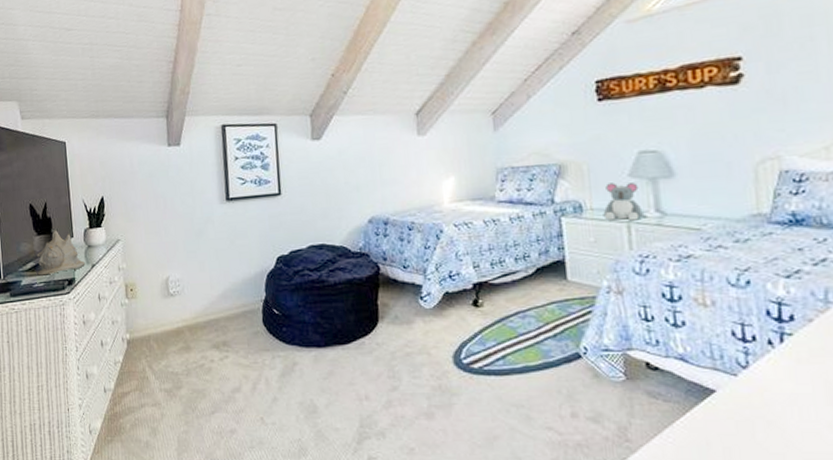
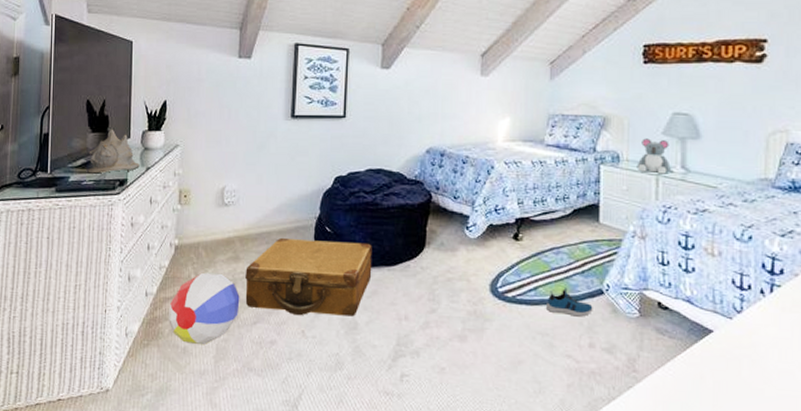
beachball: none [127,364,196,437] -> present [167,272,240,344]
suitcase: none [198,322,326,403] -> present [245,237,372,317]
athletic shoe: none [518,353,571,385] -> present [547,287,593,317]

